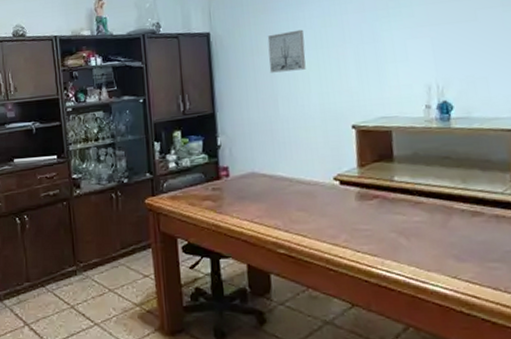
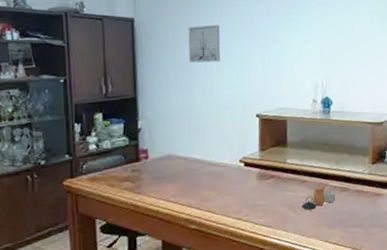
teapot: none [417,207,465,238] -> present [302,185,336,210]

